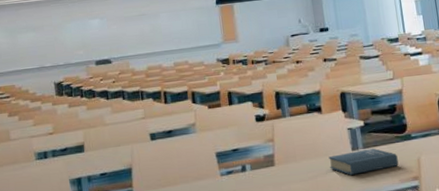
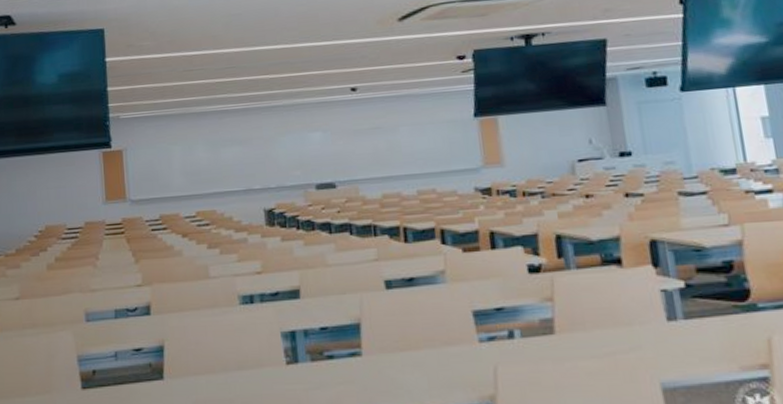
book: present [328,148,399,175] -> none [632,319,738,355]

